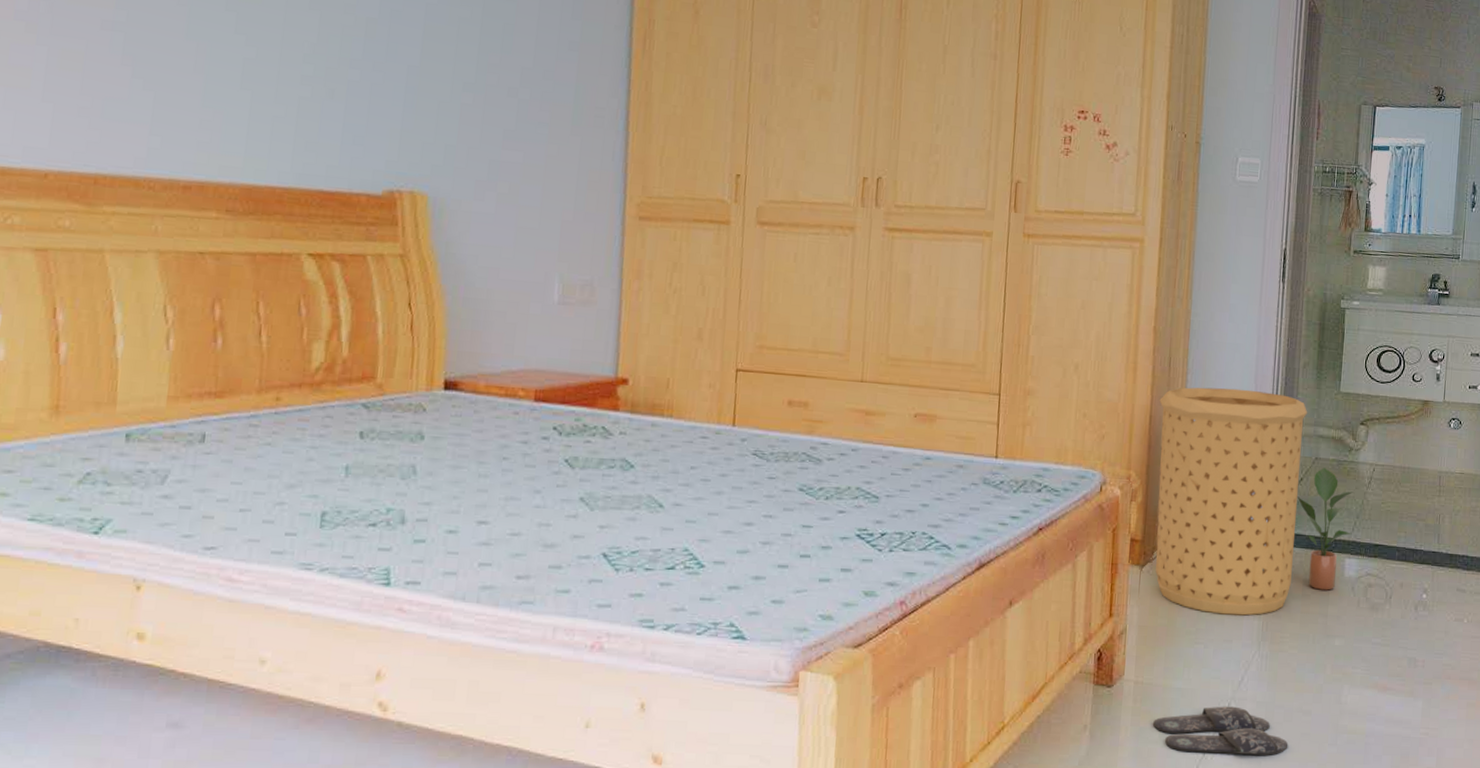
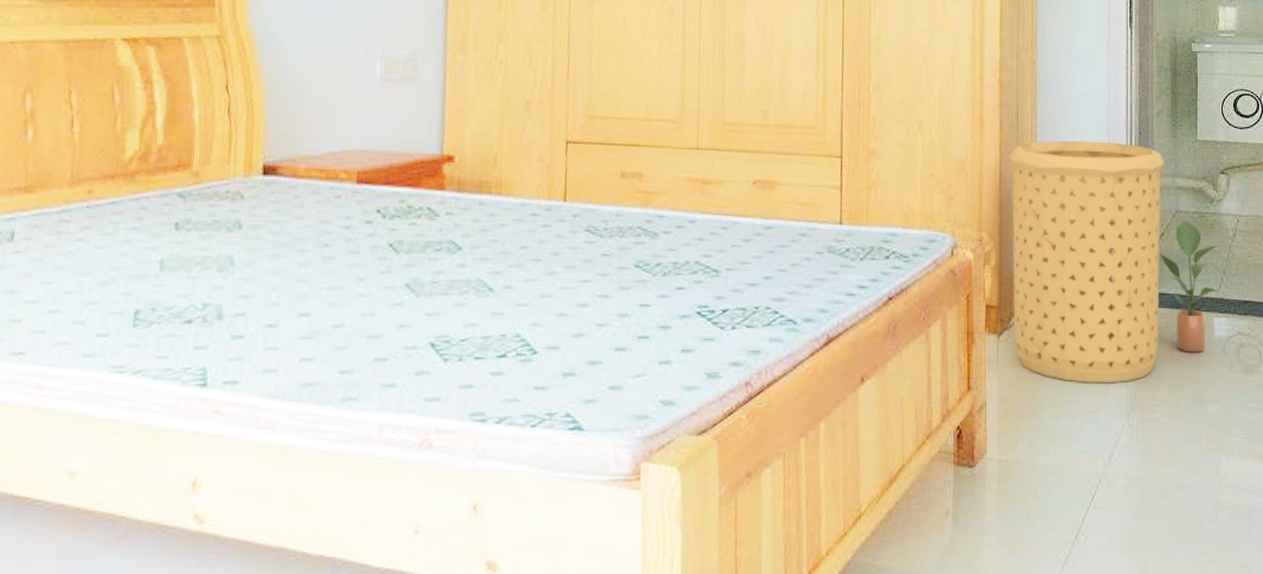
slippers: present [1153,706,1289,756] -> none [1020,483,1166,537]

